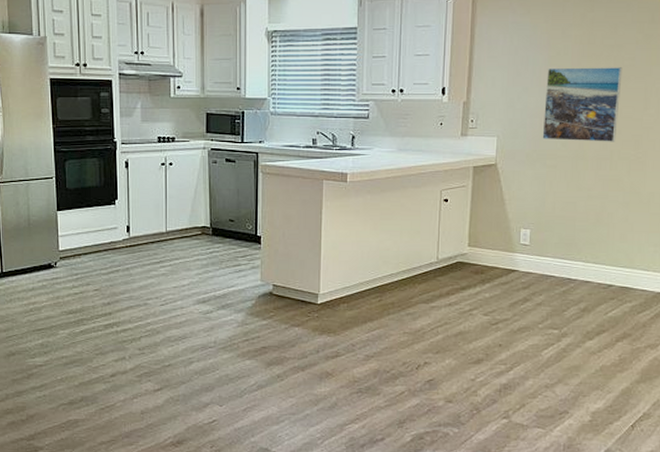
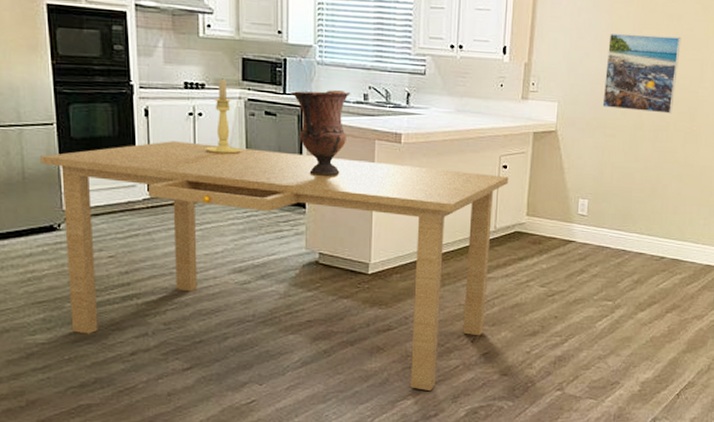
dining table: none [42,188,450,415] -> present [40,141,509,390]
candle holder: none [174,132,205,199] -> present [205,78,242,155]
vase: none [248,137,301,214] -> present [291,90,351,176]

